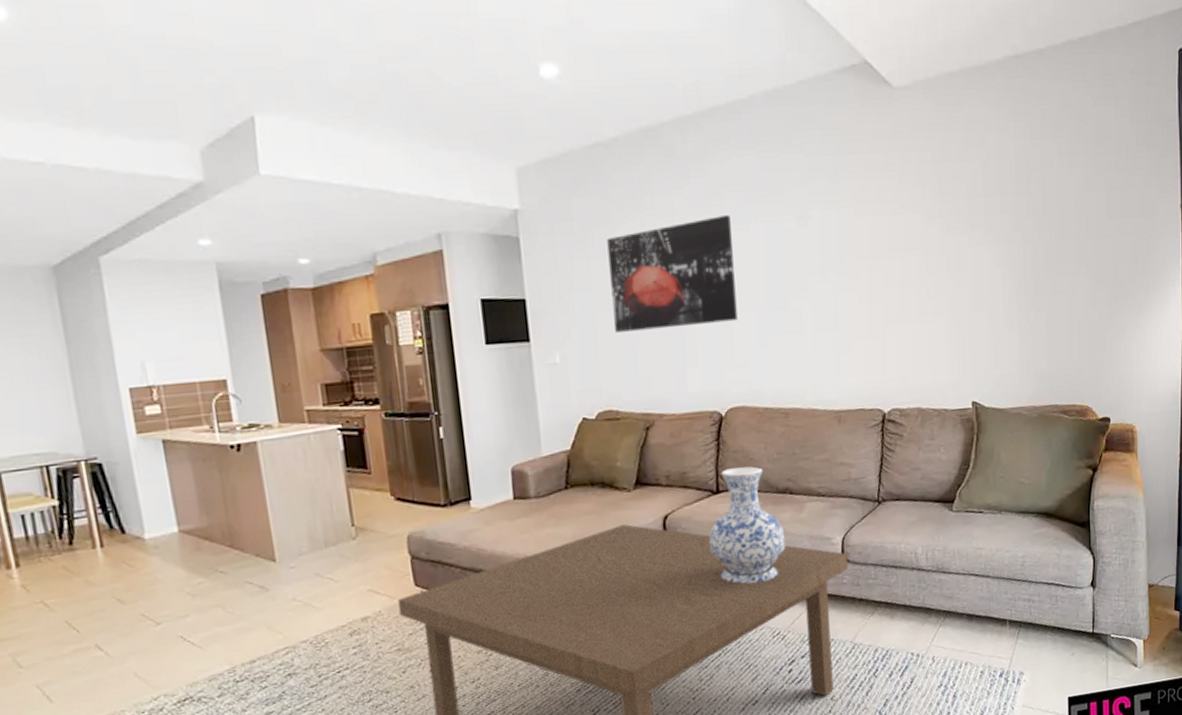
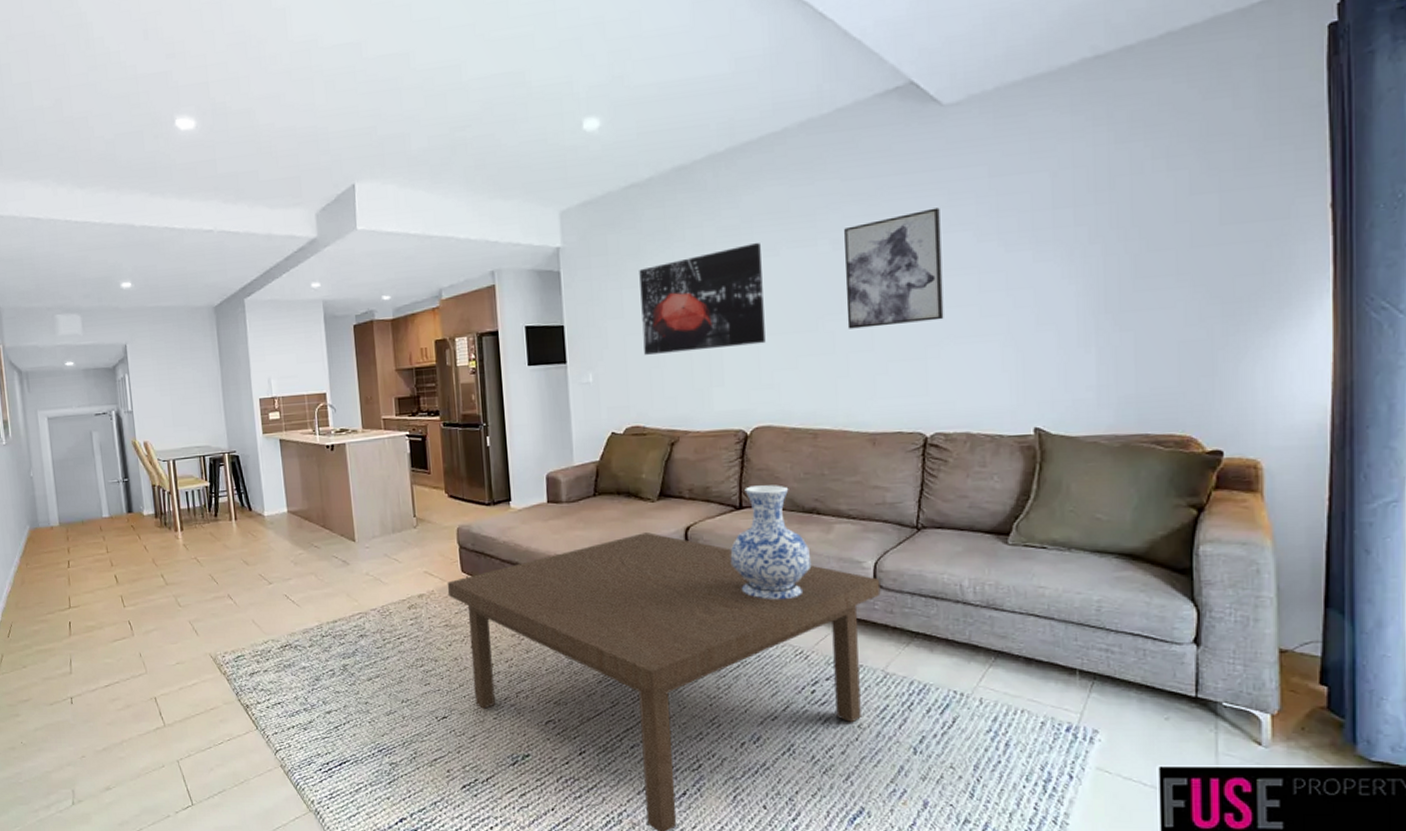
wall art: none [809,189,898,307] -> present [844,207,944,329]

